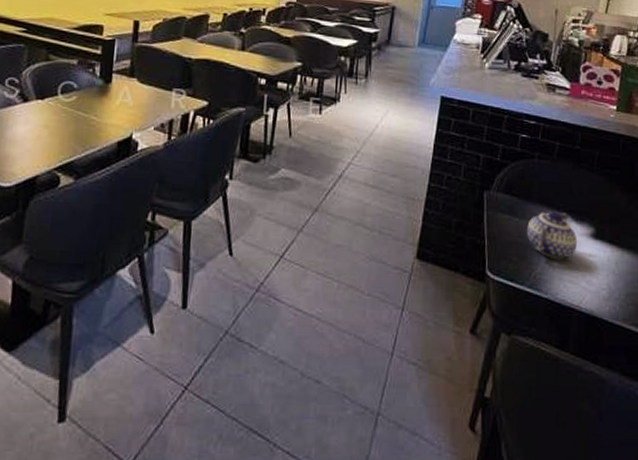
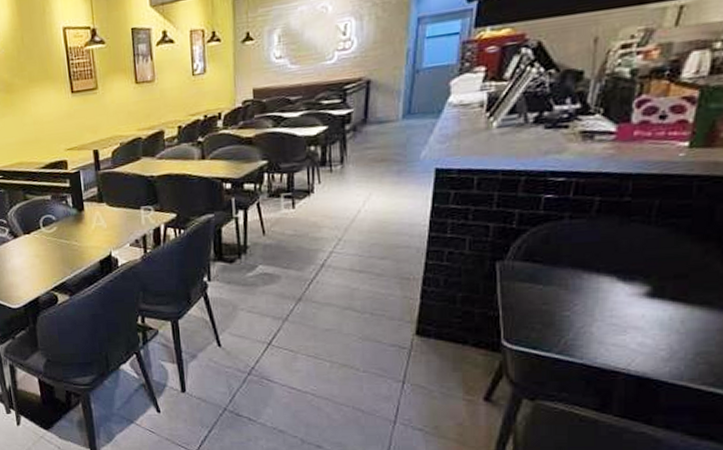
teapot: present [527,211,578,260] -> none [554,273,626,324]

